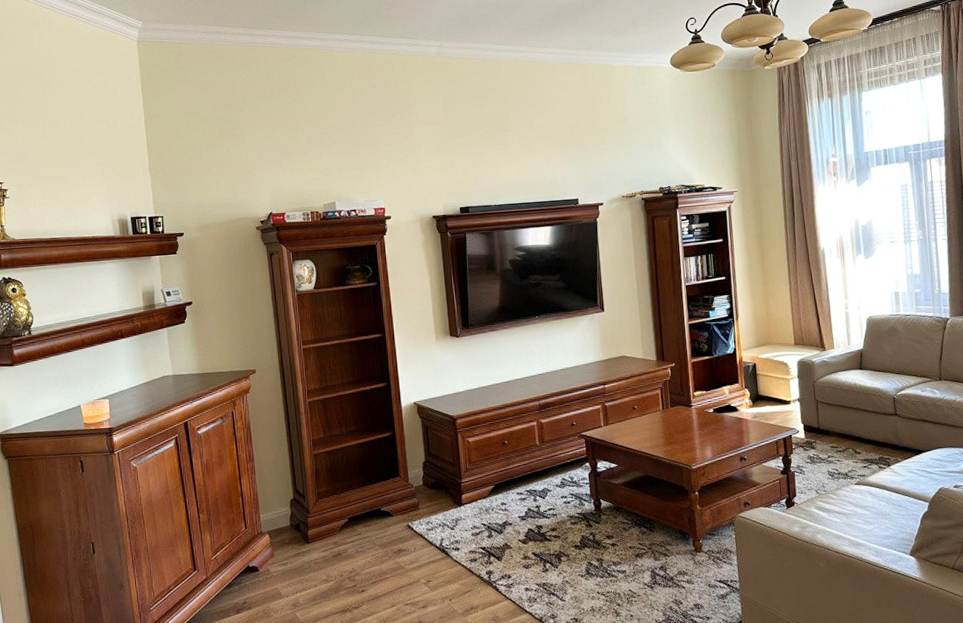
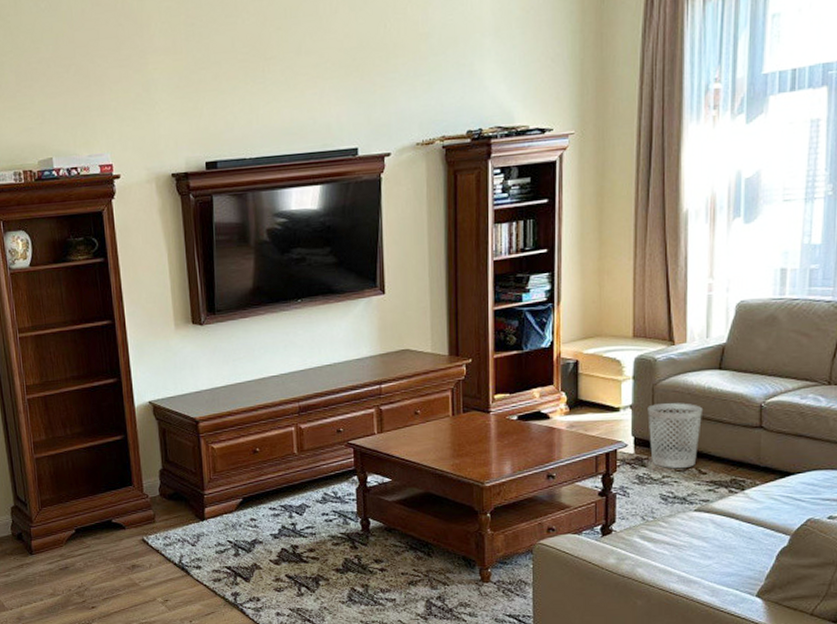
wastebasket: none [811,396,852,450] -> present [647,403,702,469]

